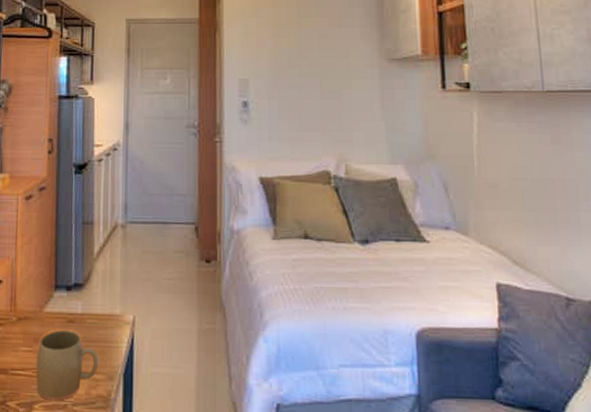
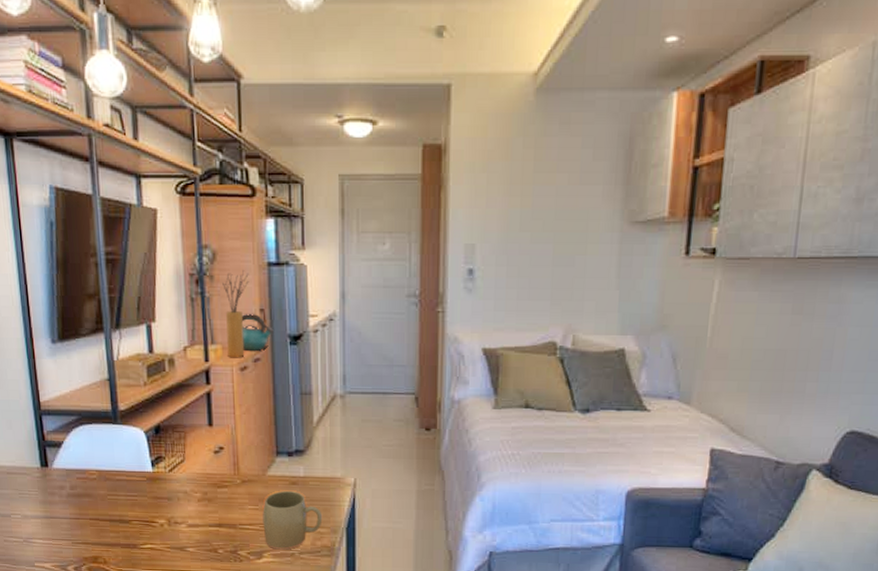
vase: none [15,103,41,187] -> present [222,270,249,358]
kettle: none [30,144,60,179] -> present [241,314,274,351]

